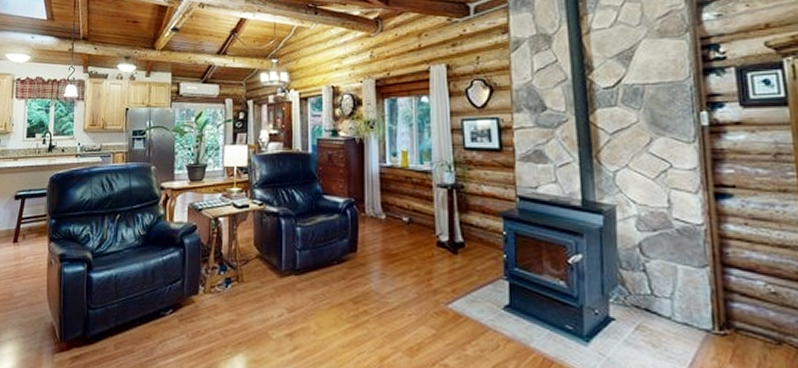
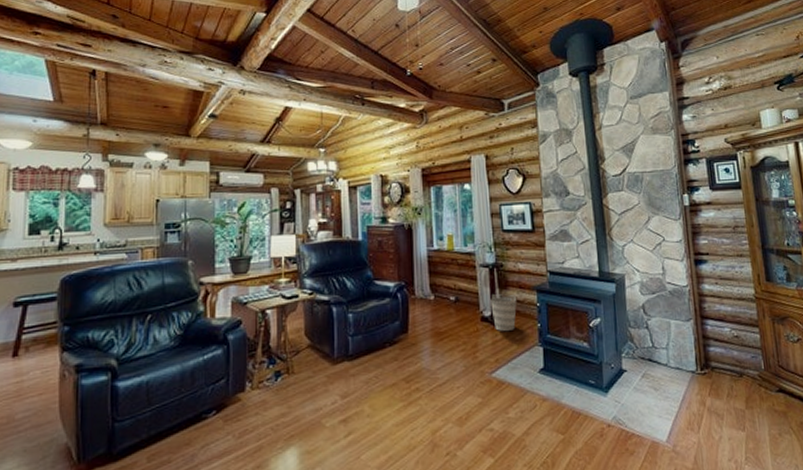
bucket: none [448,217,478,259] -> present [490,293,517,331]

